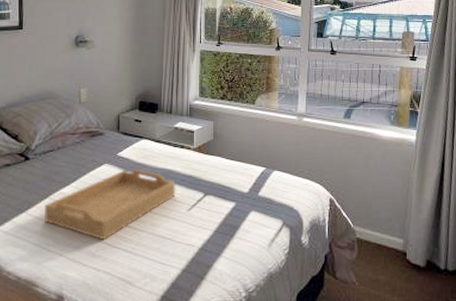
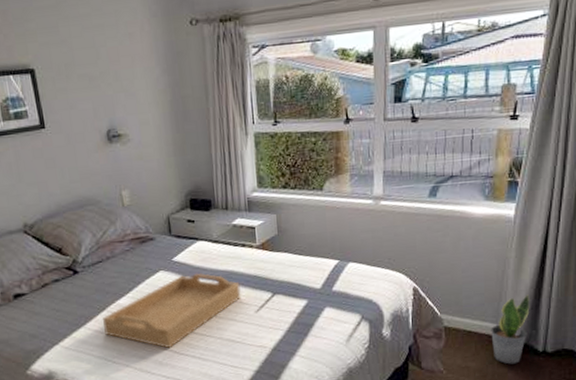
potted plant: none [398,213,432,280] -> present [491,294,530,364]

